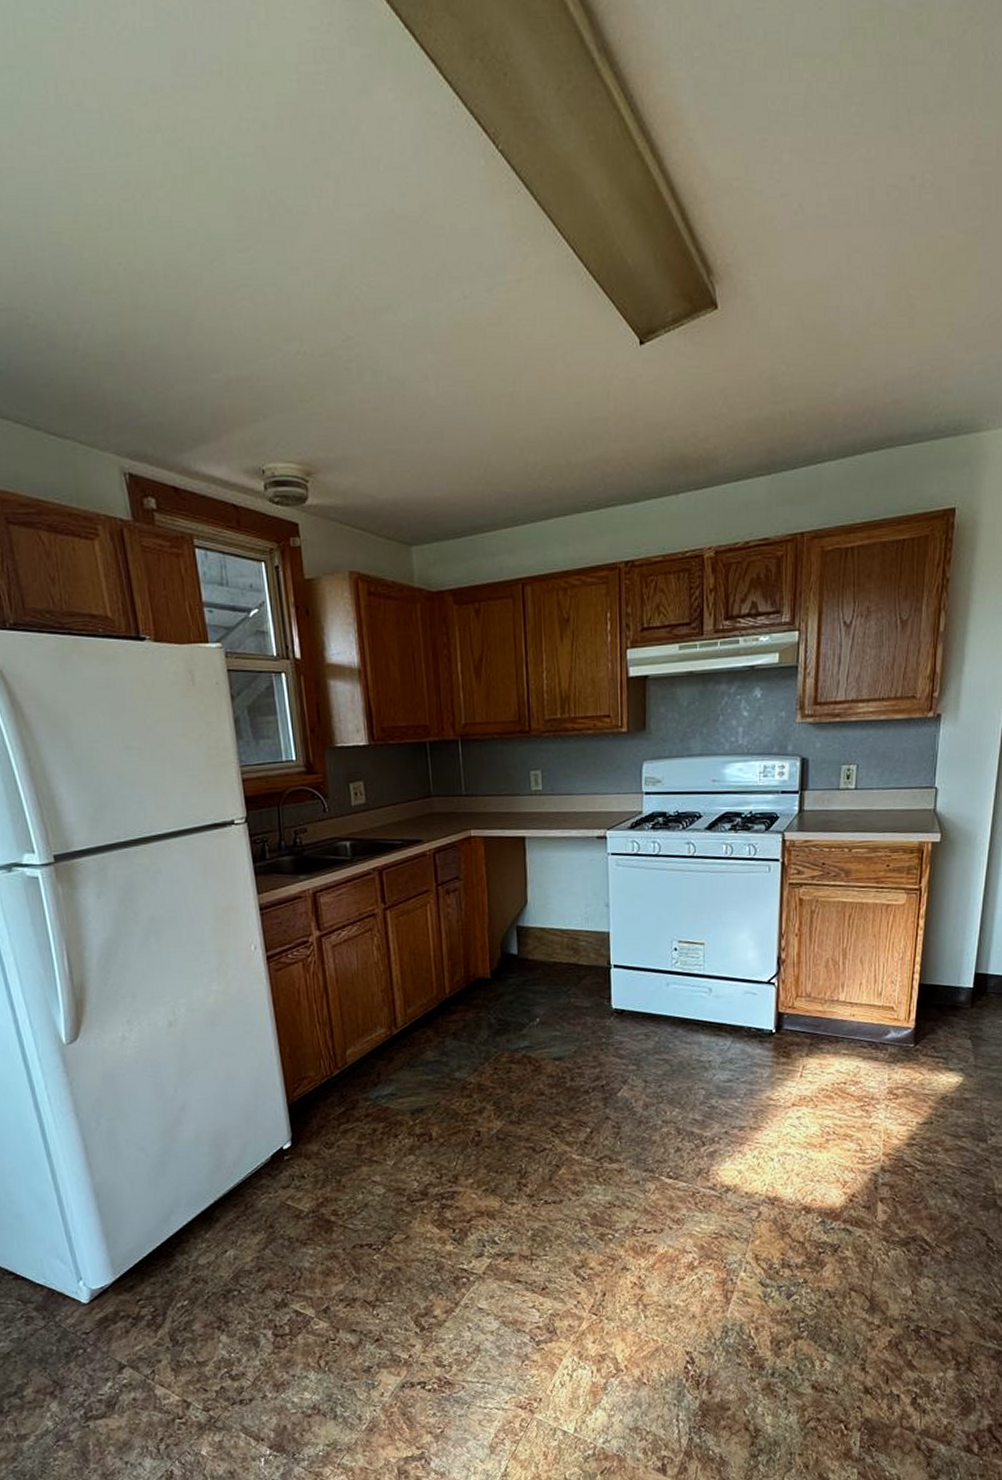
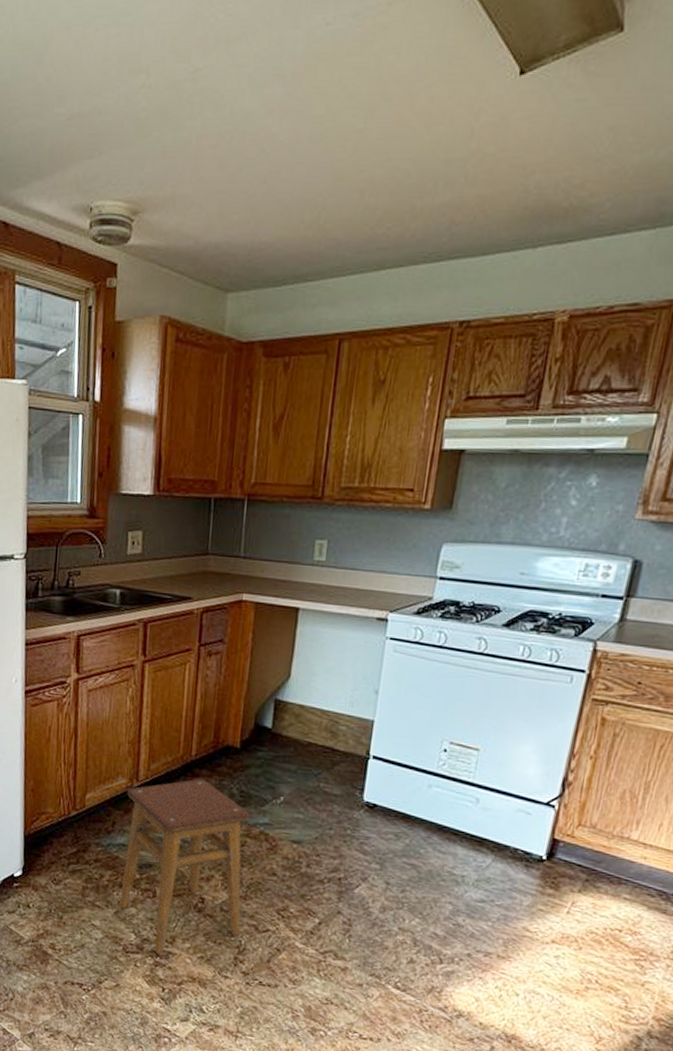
stool: none [387,1015,519,1197] -> present [119,779,250,955]

